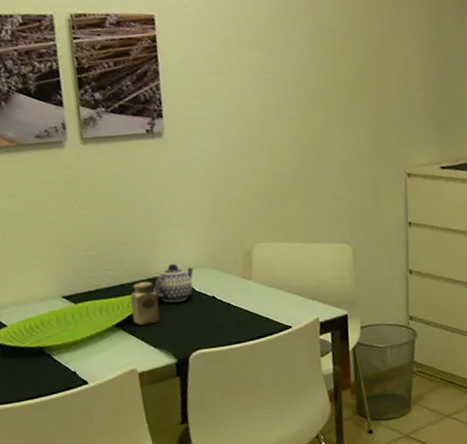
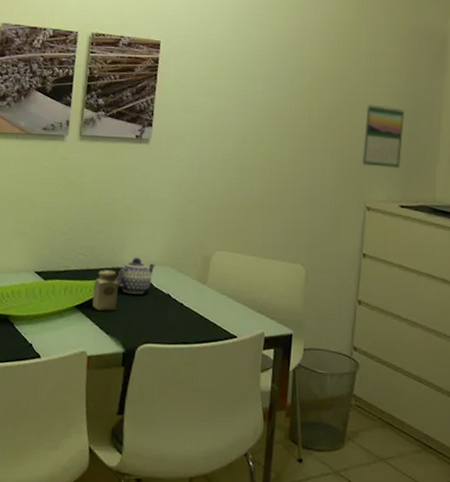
calendar: none [395,60,438,130] -> present [361,104,404,169]

